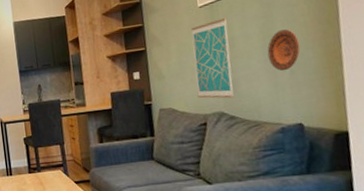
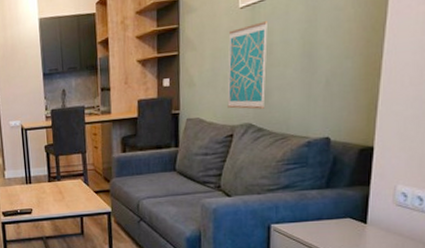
decorative plate: present [267,29,300,71] -> none [305,36,340,82]

